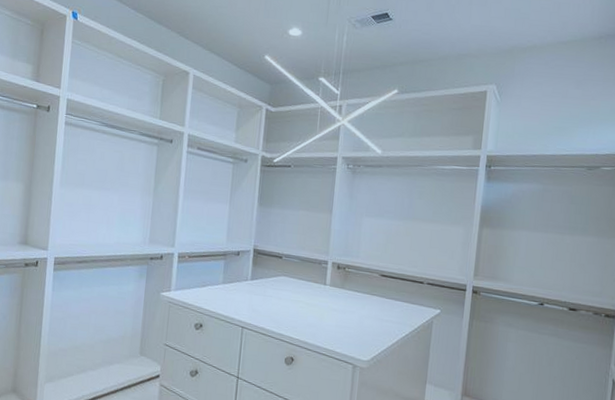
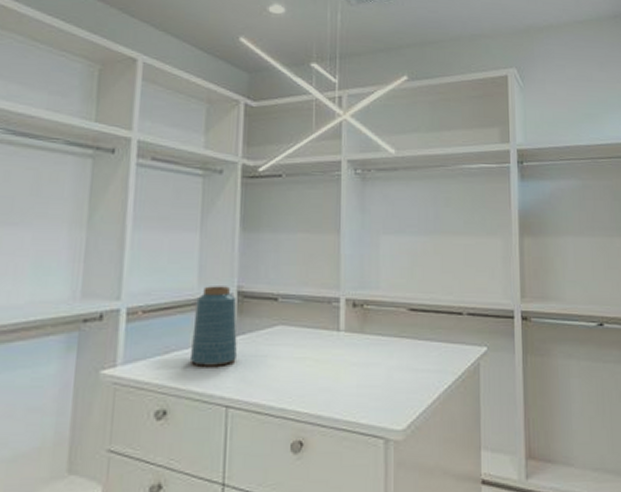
vase: none [218,243,253,300] -> present [189,286,237,366]

